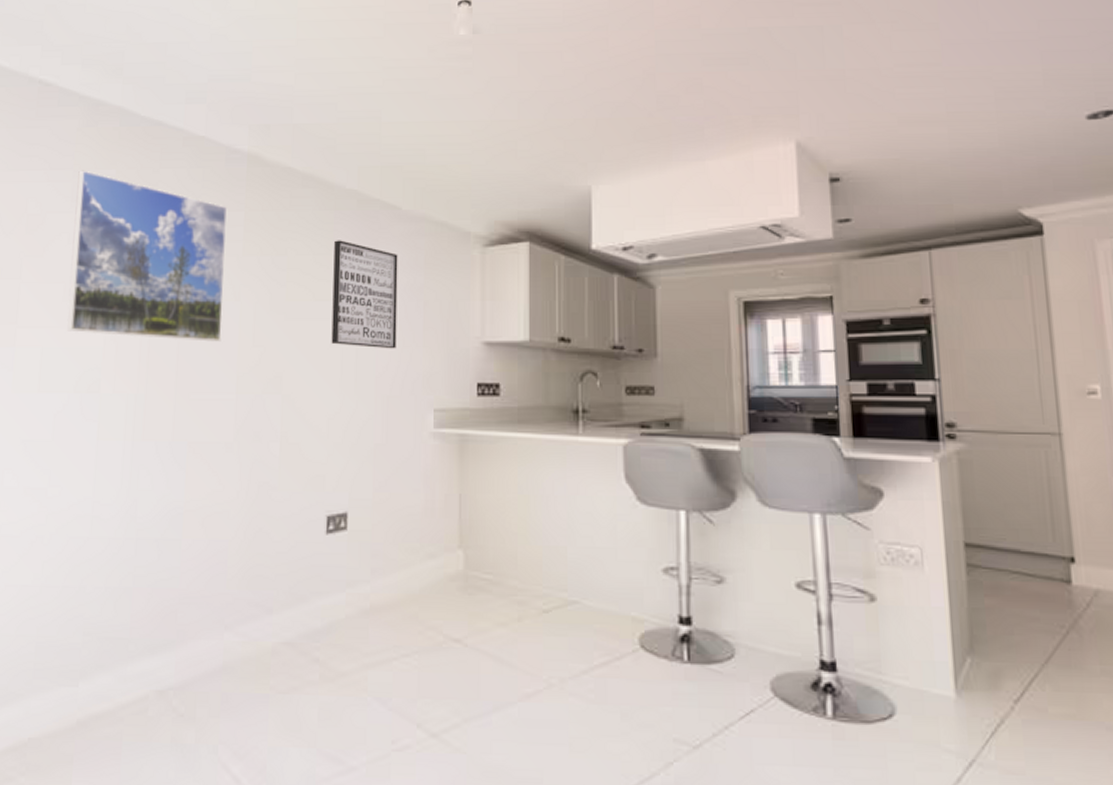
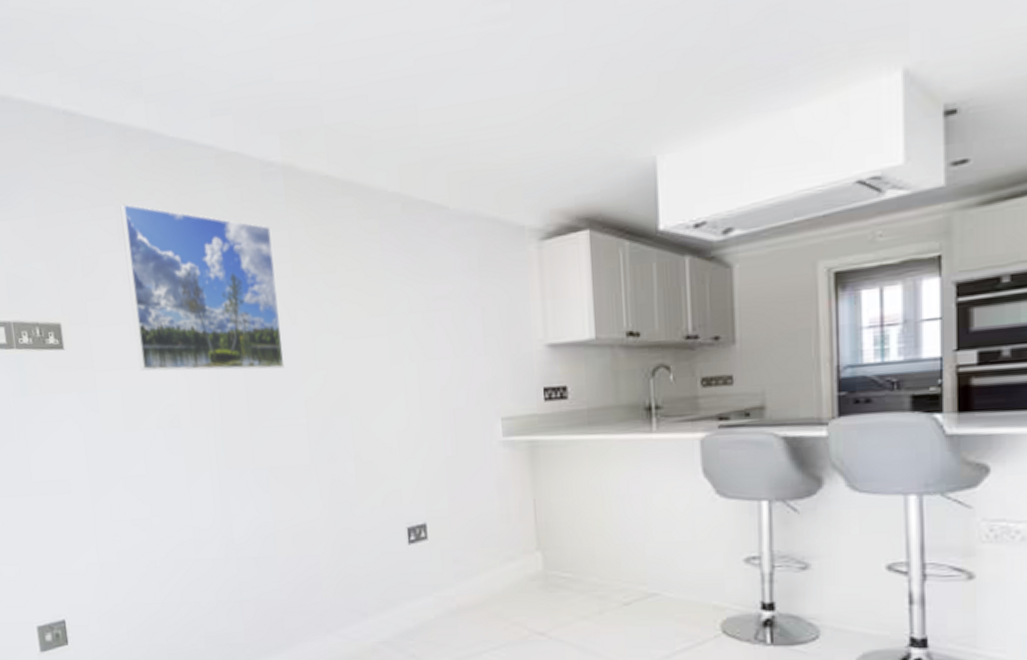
wall art: present [331,240,398,349] -> none [383,249,458,361]

